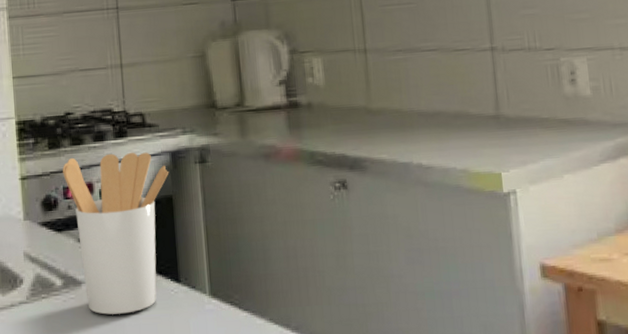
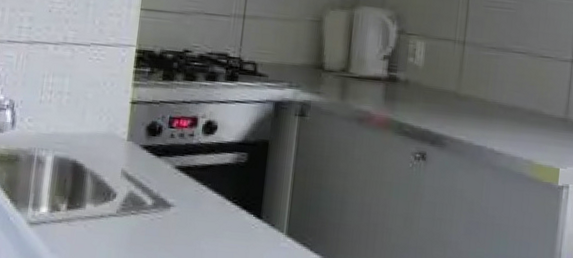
utensil holder: present [62,152,169,315] -> none [172,92,270,240]

